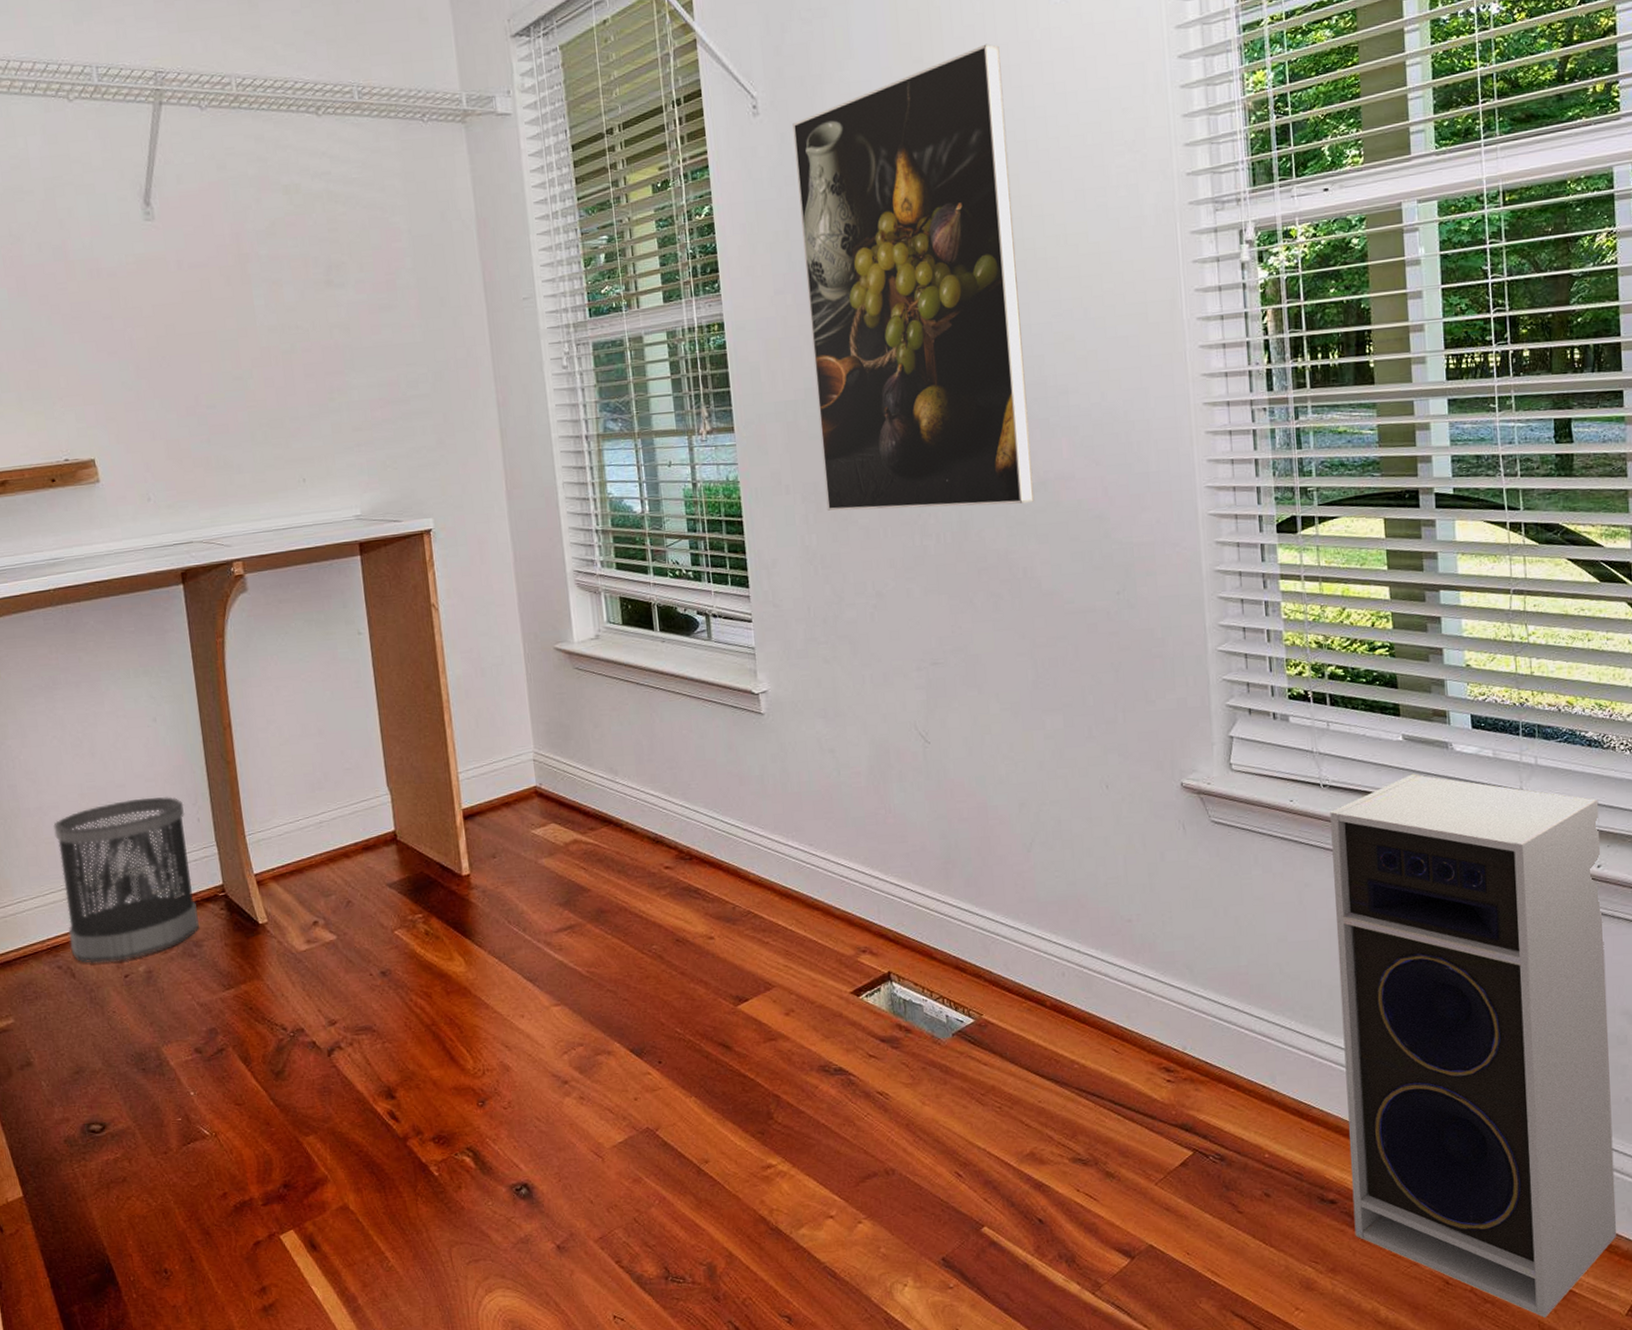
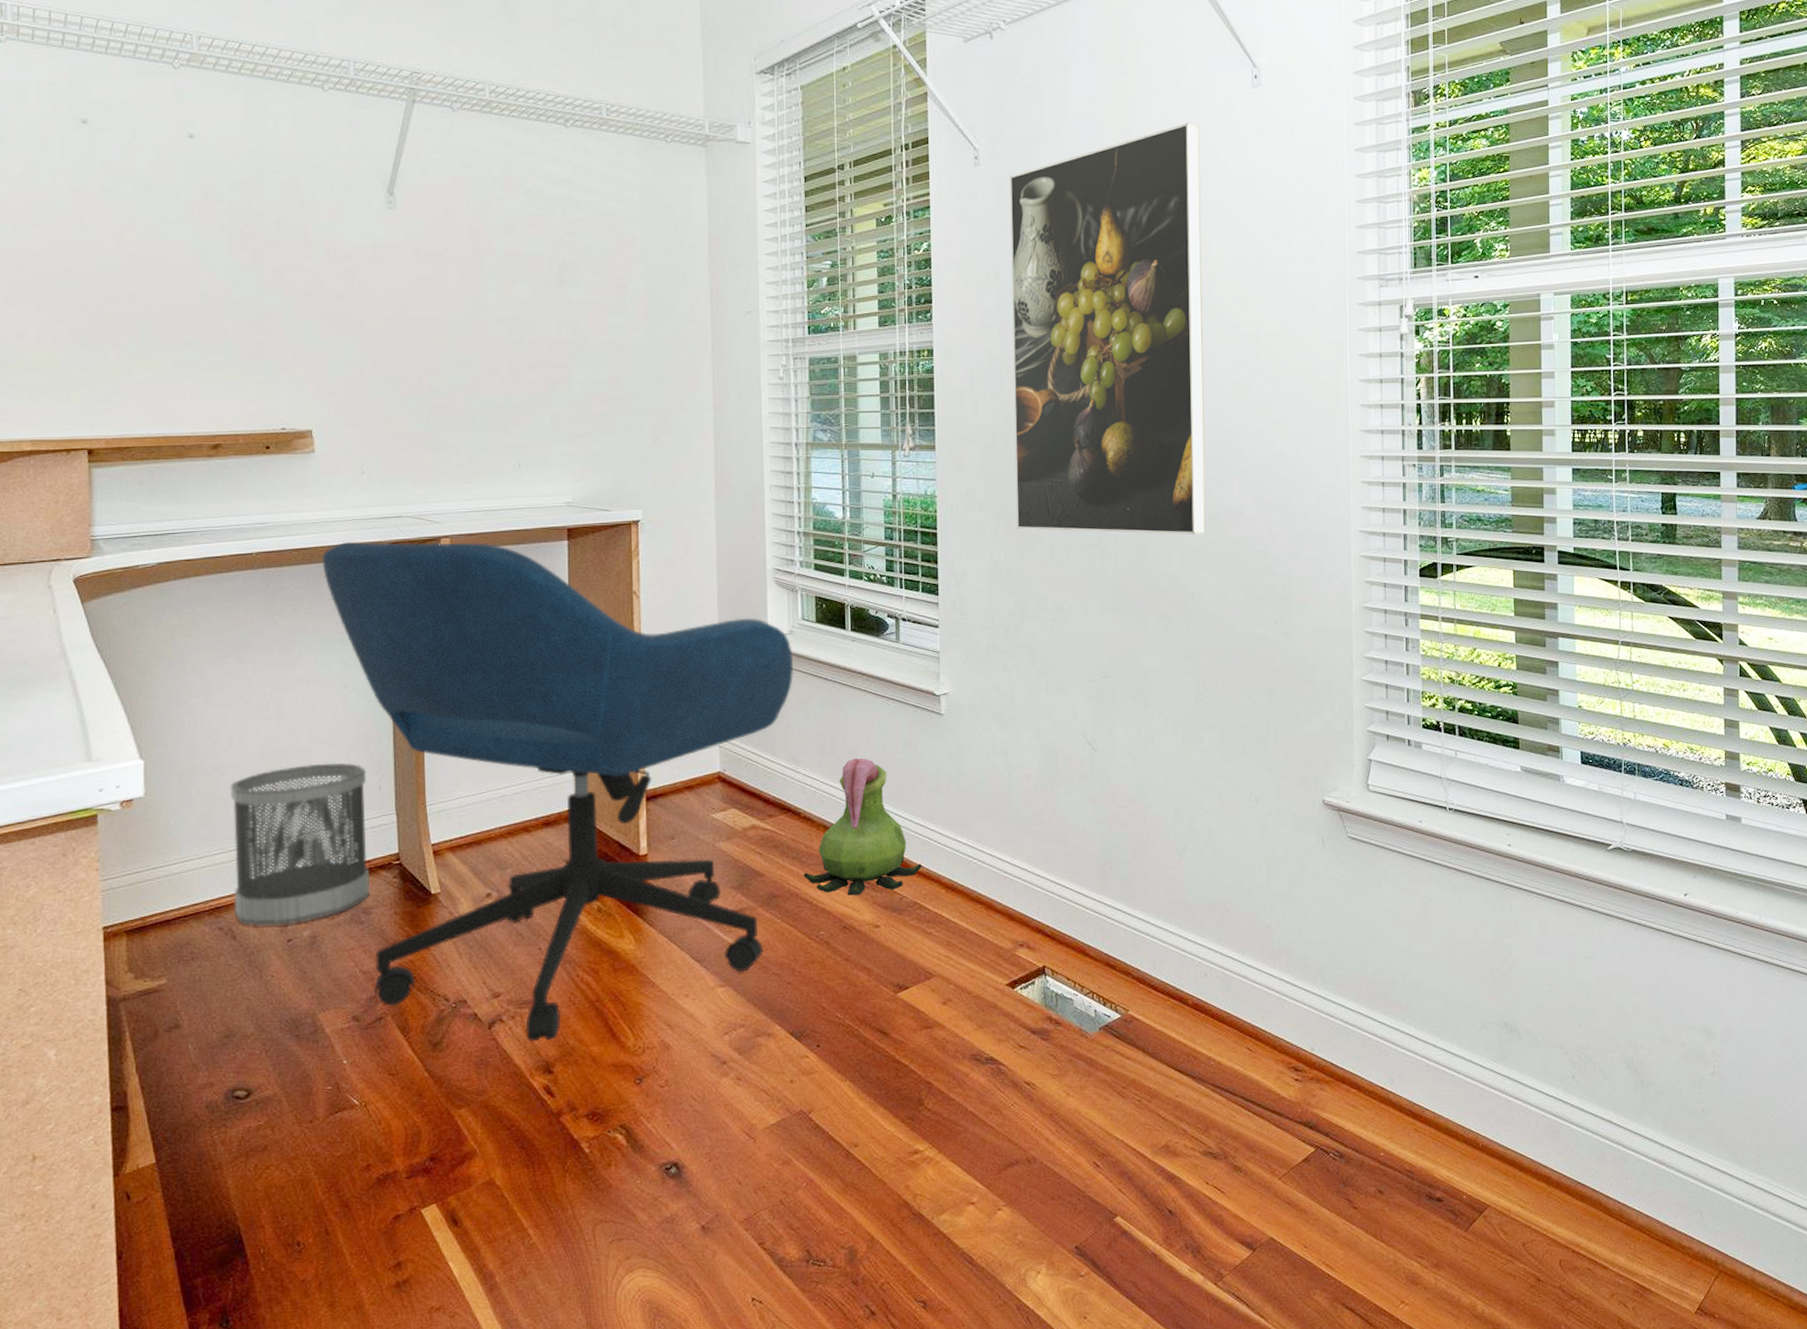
office chair: none [117,563,604,1068] -> present [322,541,793,1042]
decorative plant: none [630,764,754,908] -> present [803,758,923,896]
speaker: present [1330,773,1617,1318] -> none [1454,802,1690,1314]

